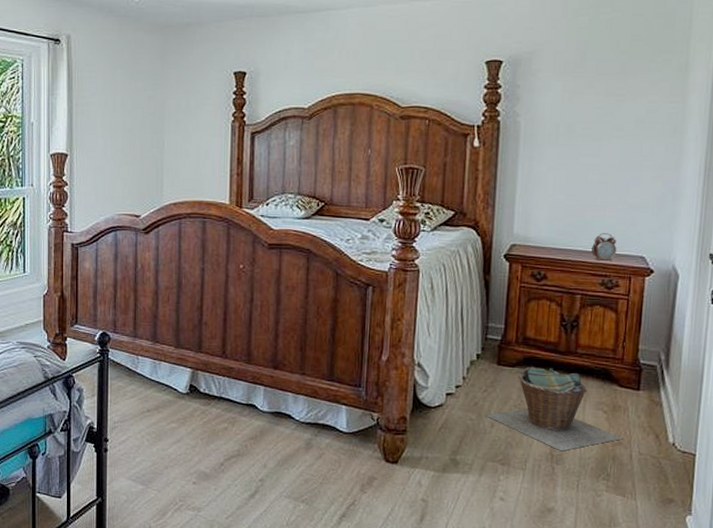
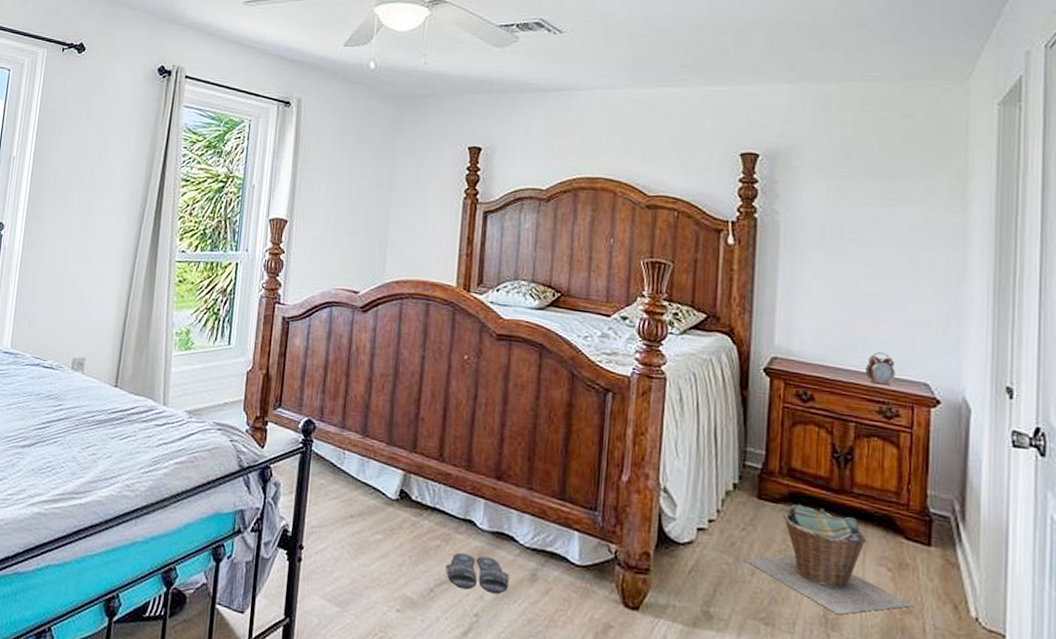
slippers: none [233,431,288,462] -> present [446,552,509,594]

